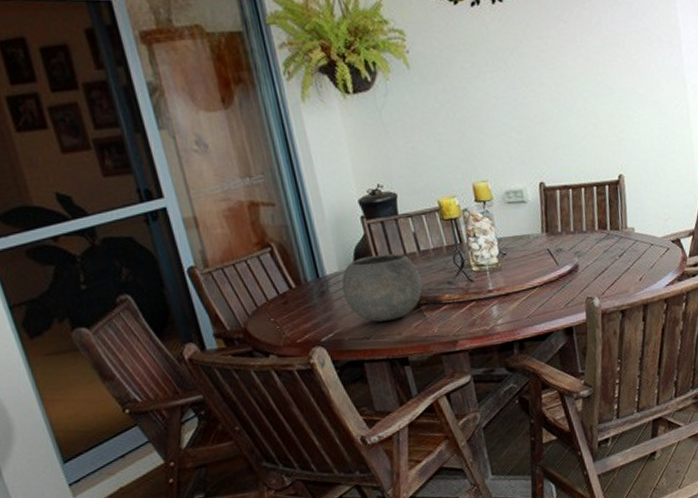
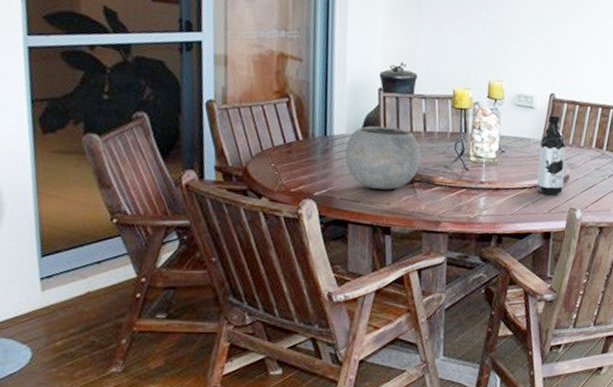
water bottle: none [540,203,575,290] -> present [536,114,566,195]

